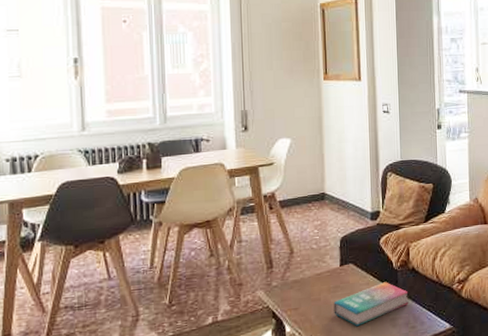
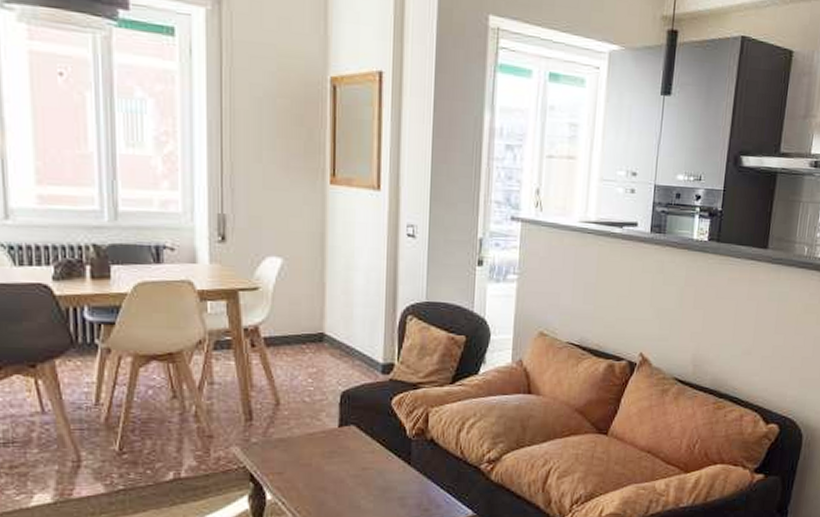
book: present [333,282,409,326] -> none [328,452,424,501]

